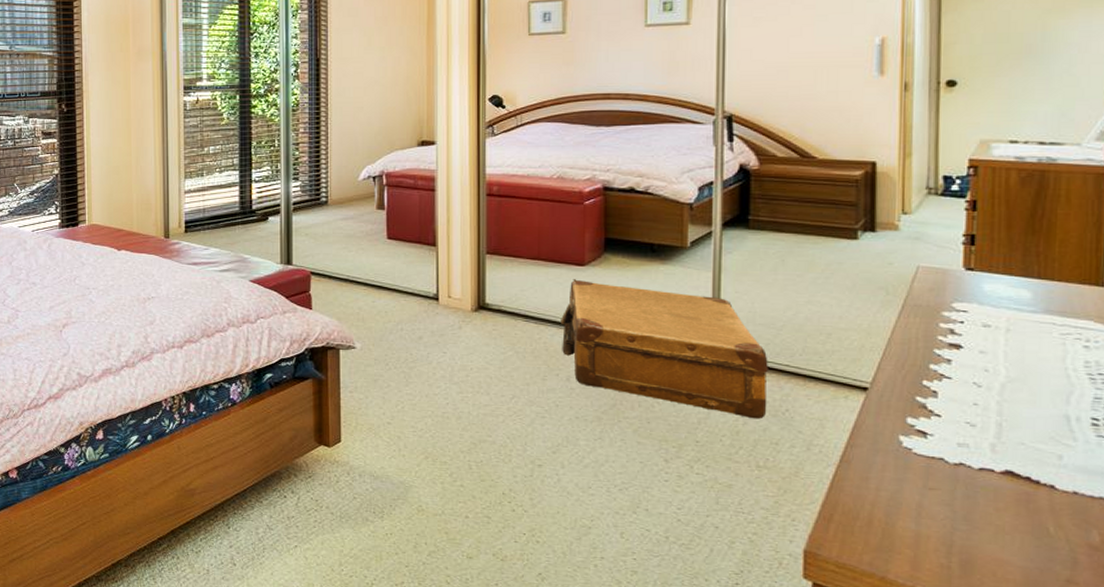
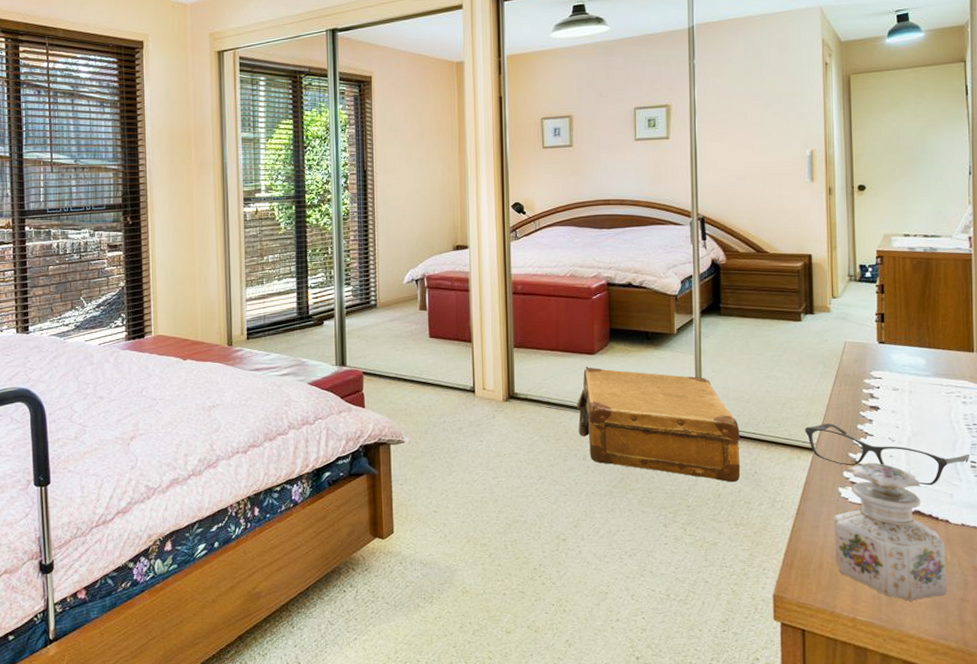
eyeglasses: none [856,360,1092,443] -> present [805,423,971,486]
perfume bottle: none [889,409,1047,576] -> present [833,462,947,601]

